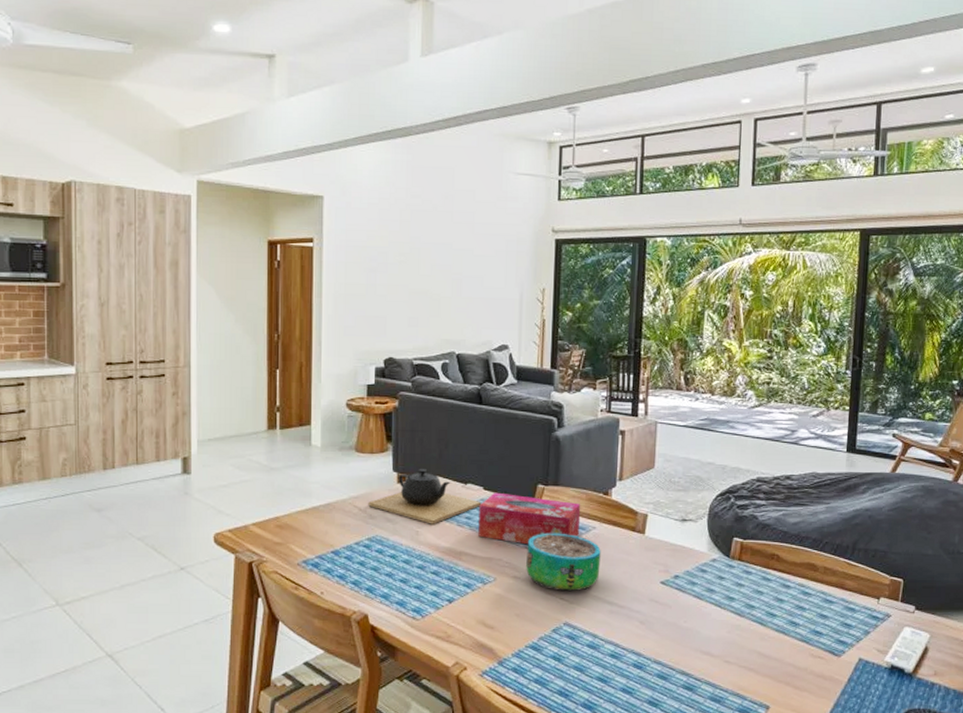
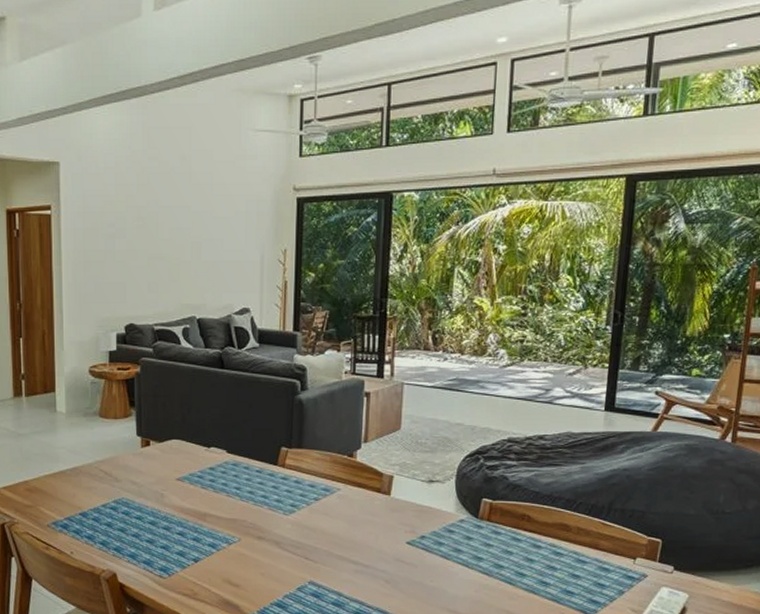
teapot: present [368,469,482,524] -> none [113,433,225,487]
tissue box: present [478,492,581,545] -> none [222,455,325,506]
decorative bowl: present [526,532,601,592] -> none [270,494,346,552]

